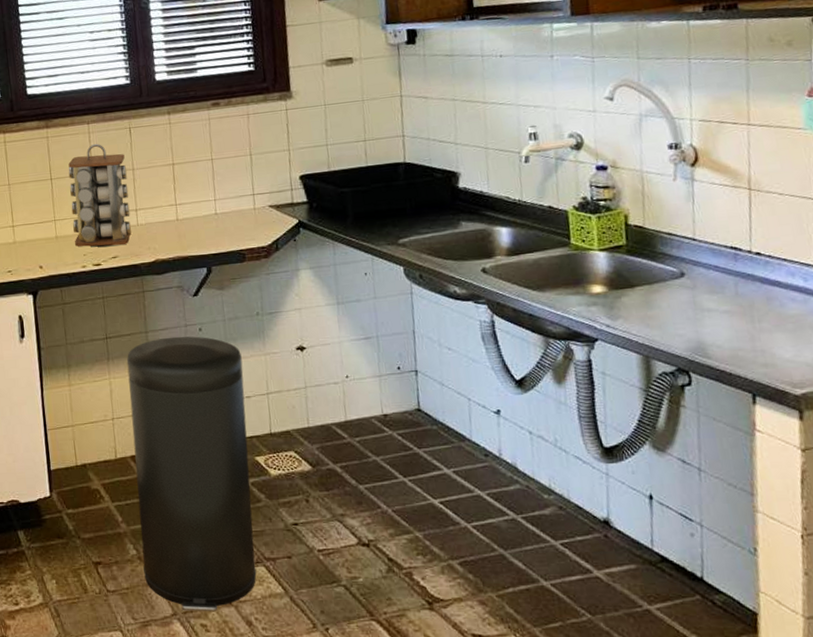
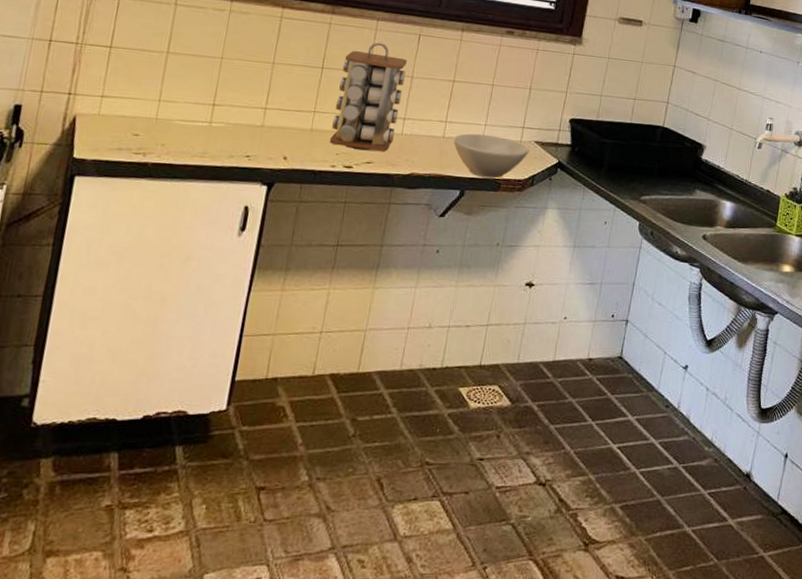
pedal bin: present [126,336,257,612] -> none [310,254,472,547]
bowl: none [187,208,266,251] -> present [453,133,530,179]

